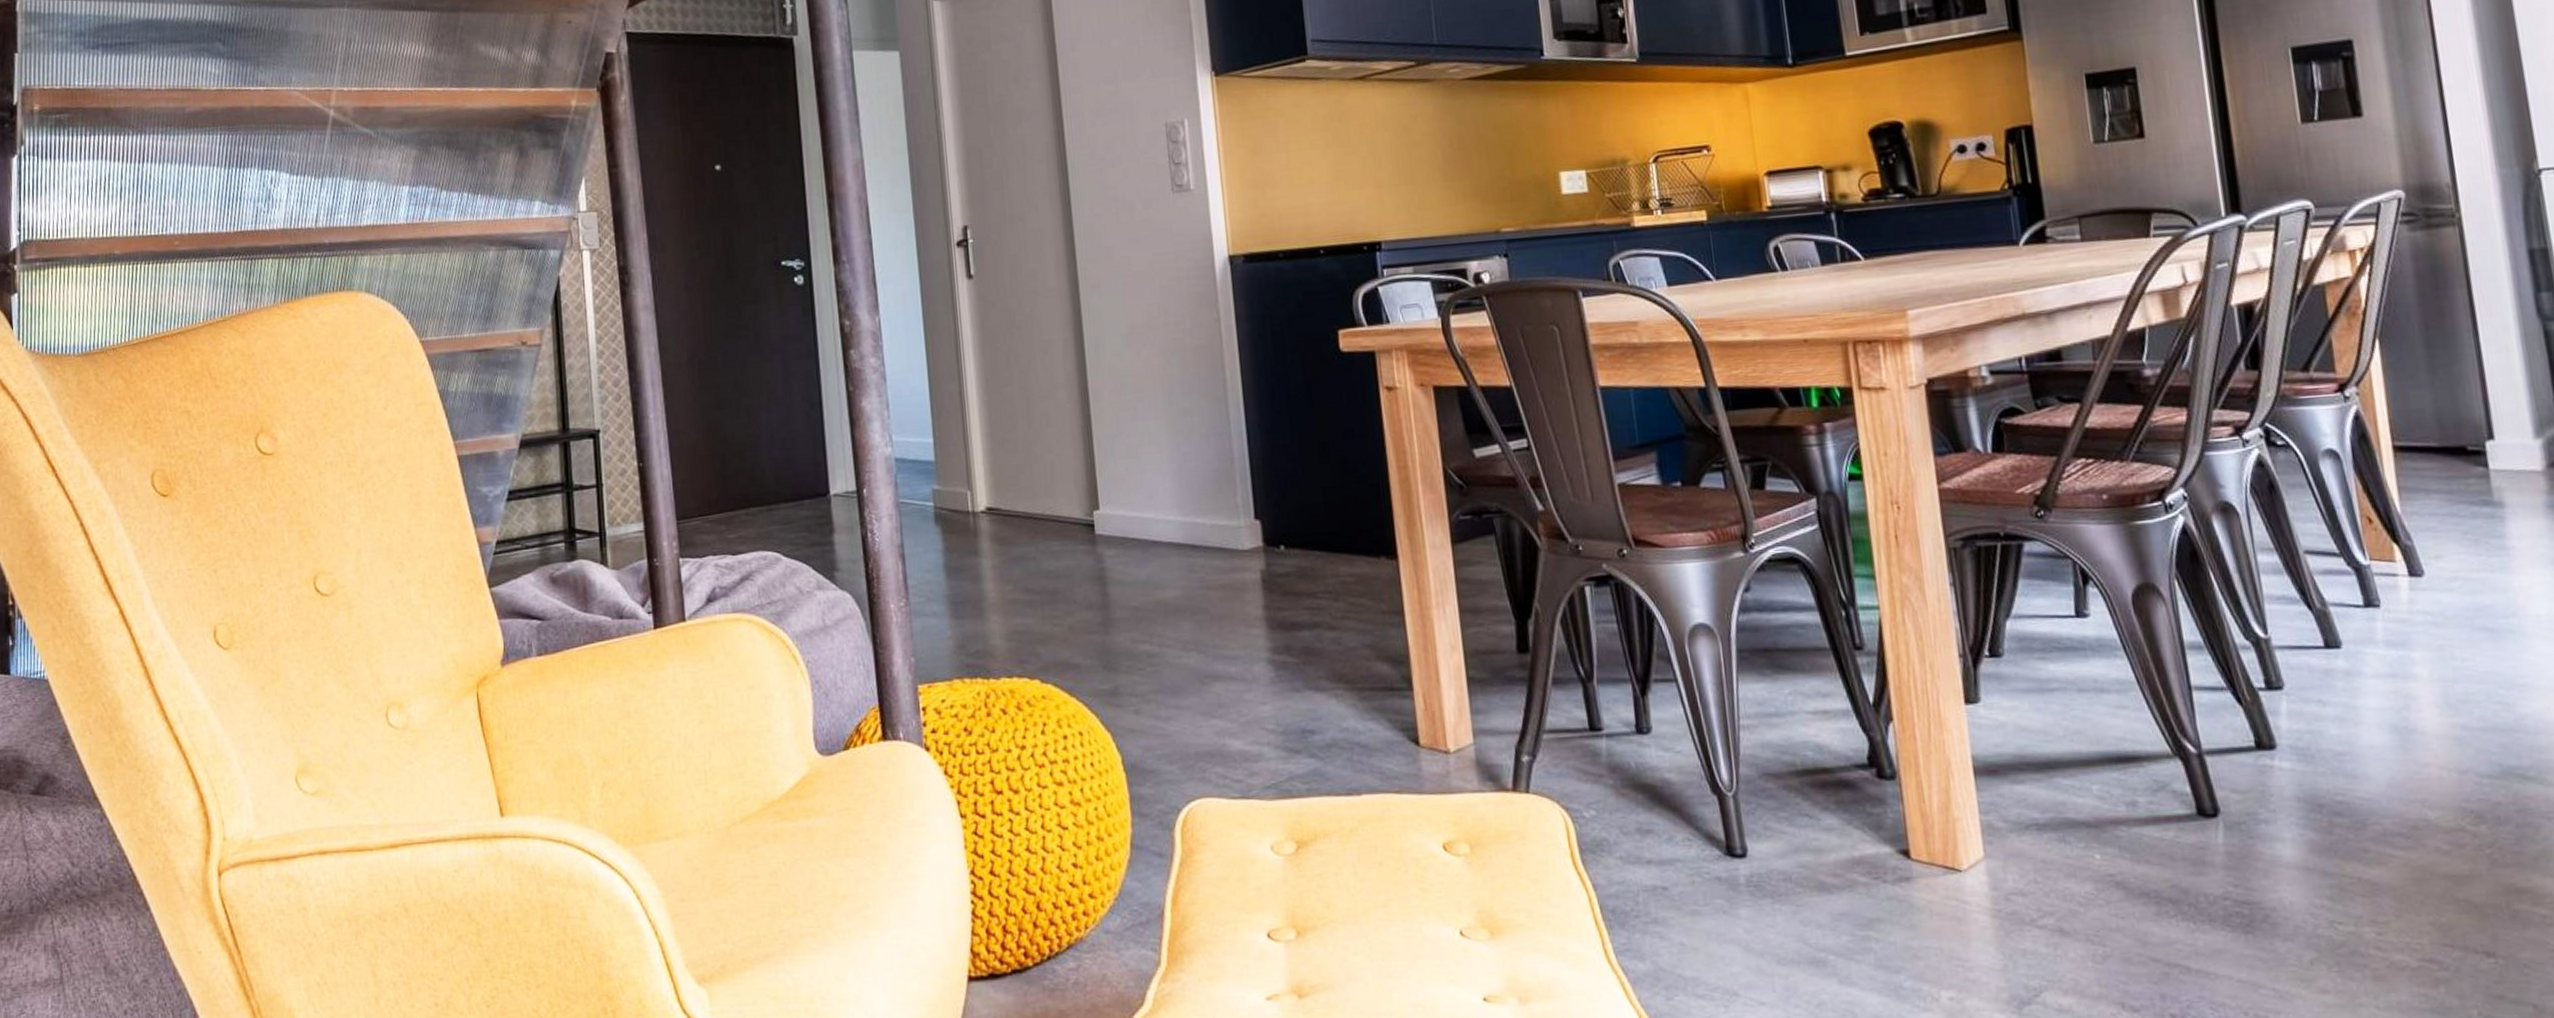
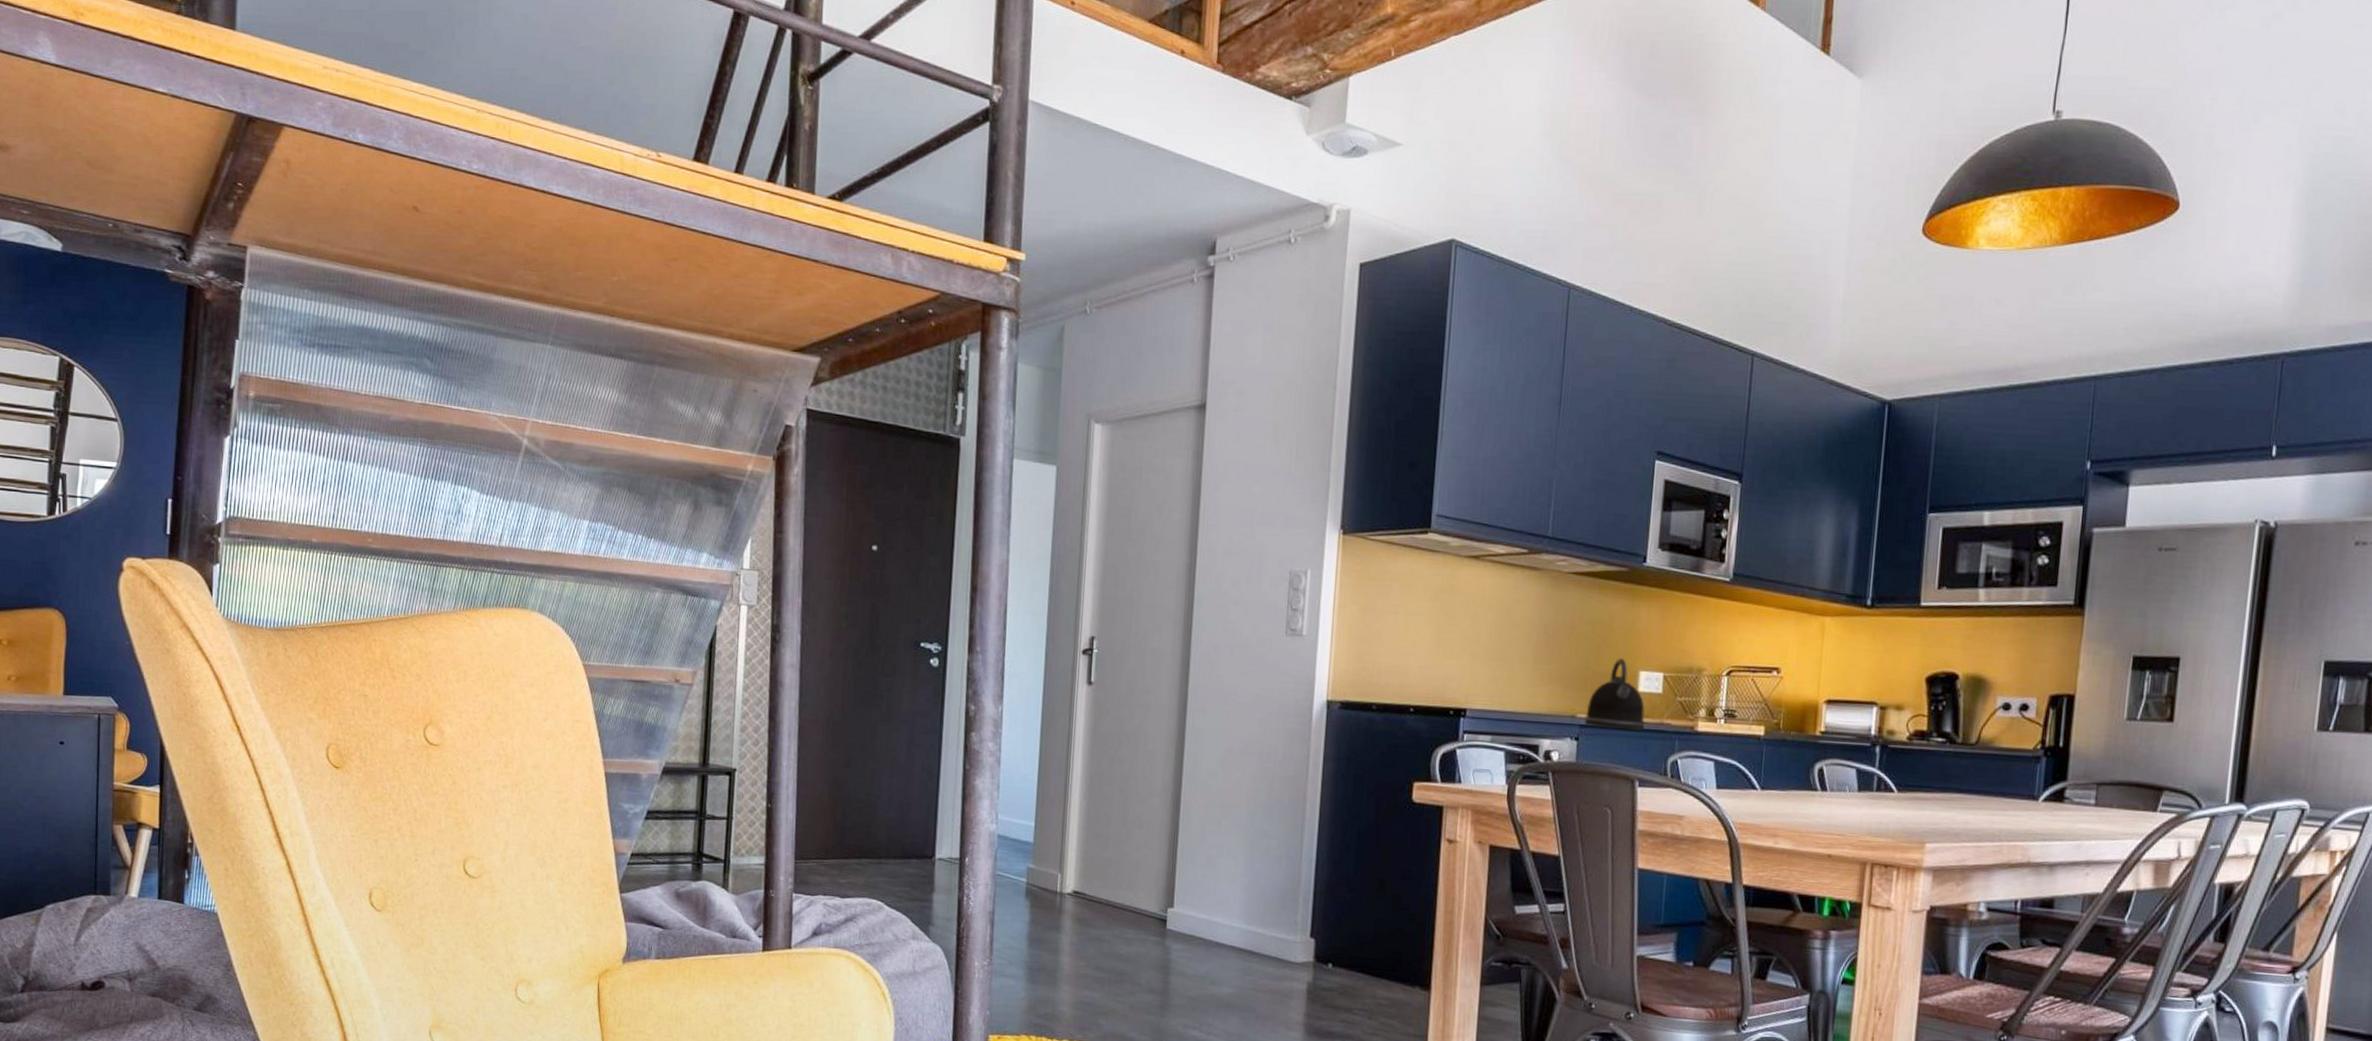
kettle: none [1509,161,1576,240] -> present [1584,658,1645,731]

